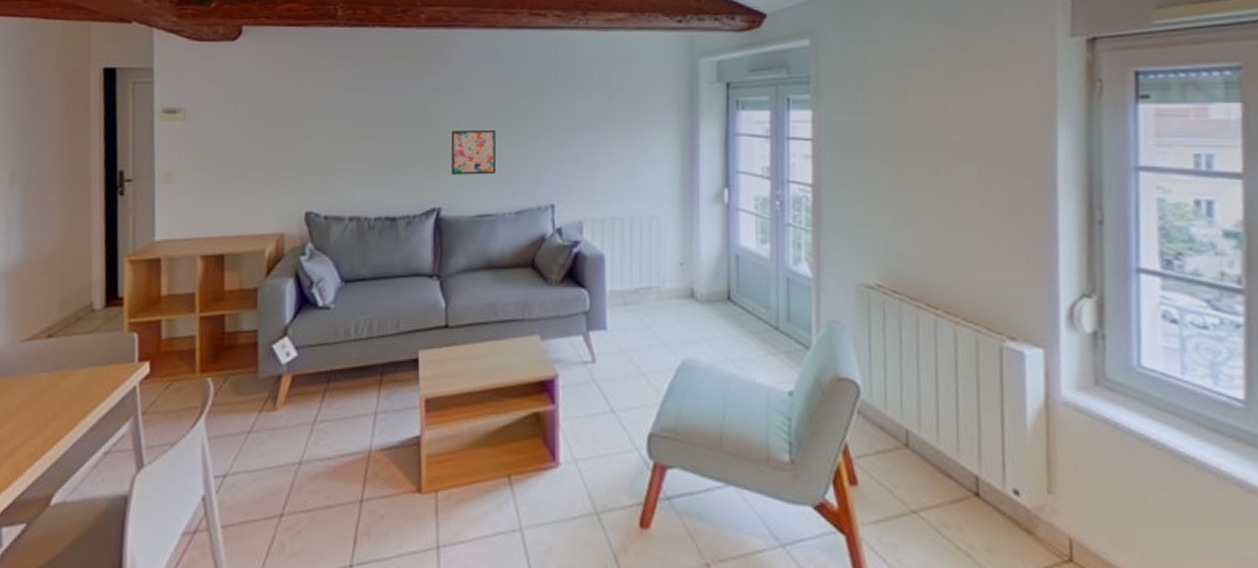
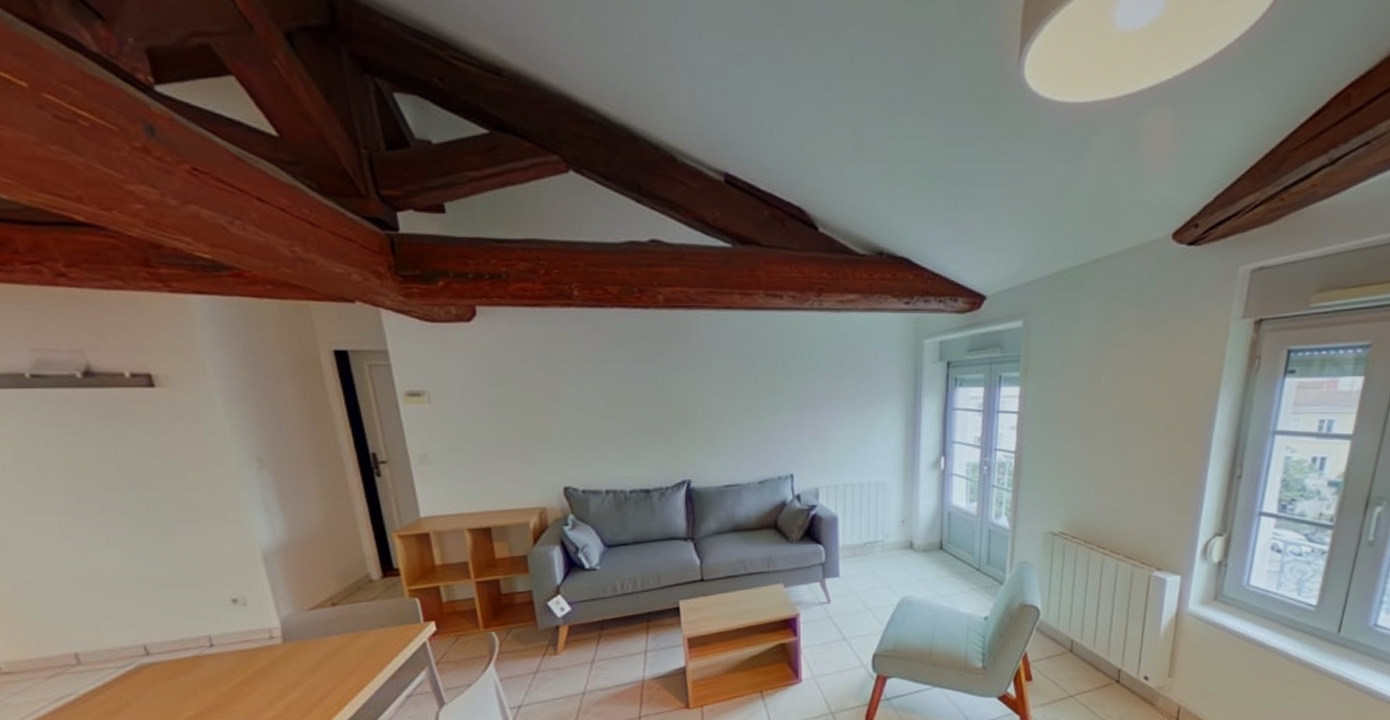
wall art: present [451,131,496,175] -> none [695,409,739,450]

